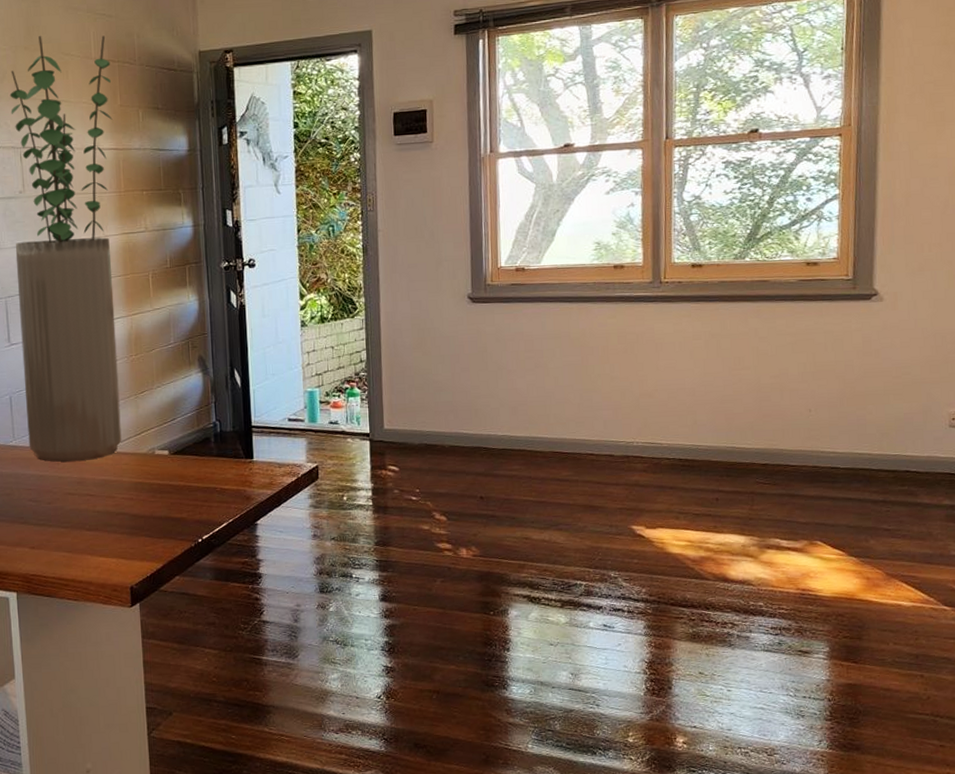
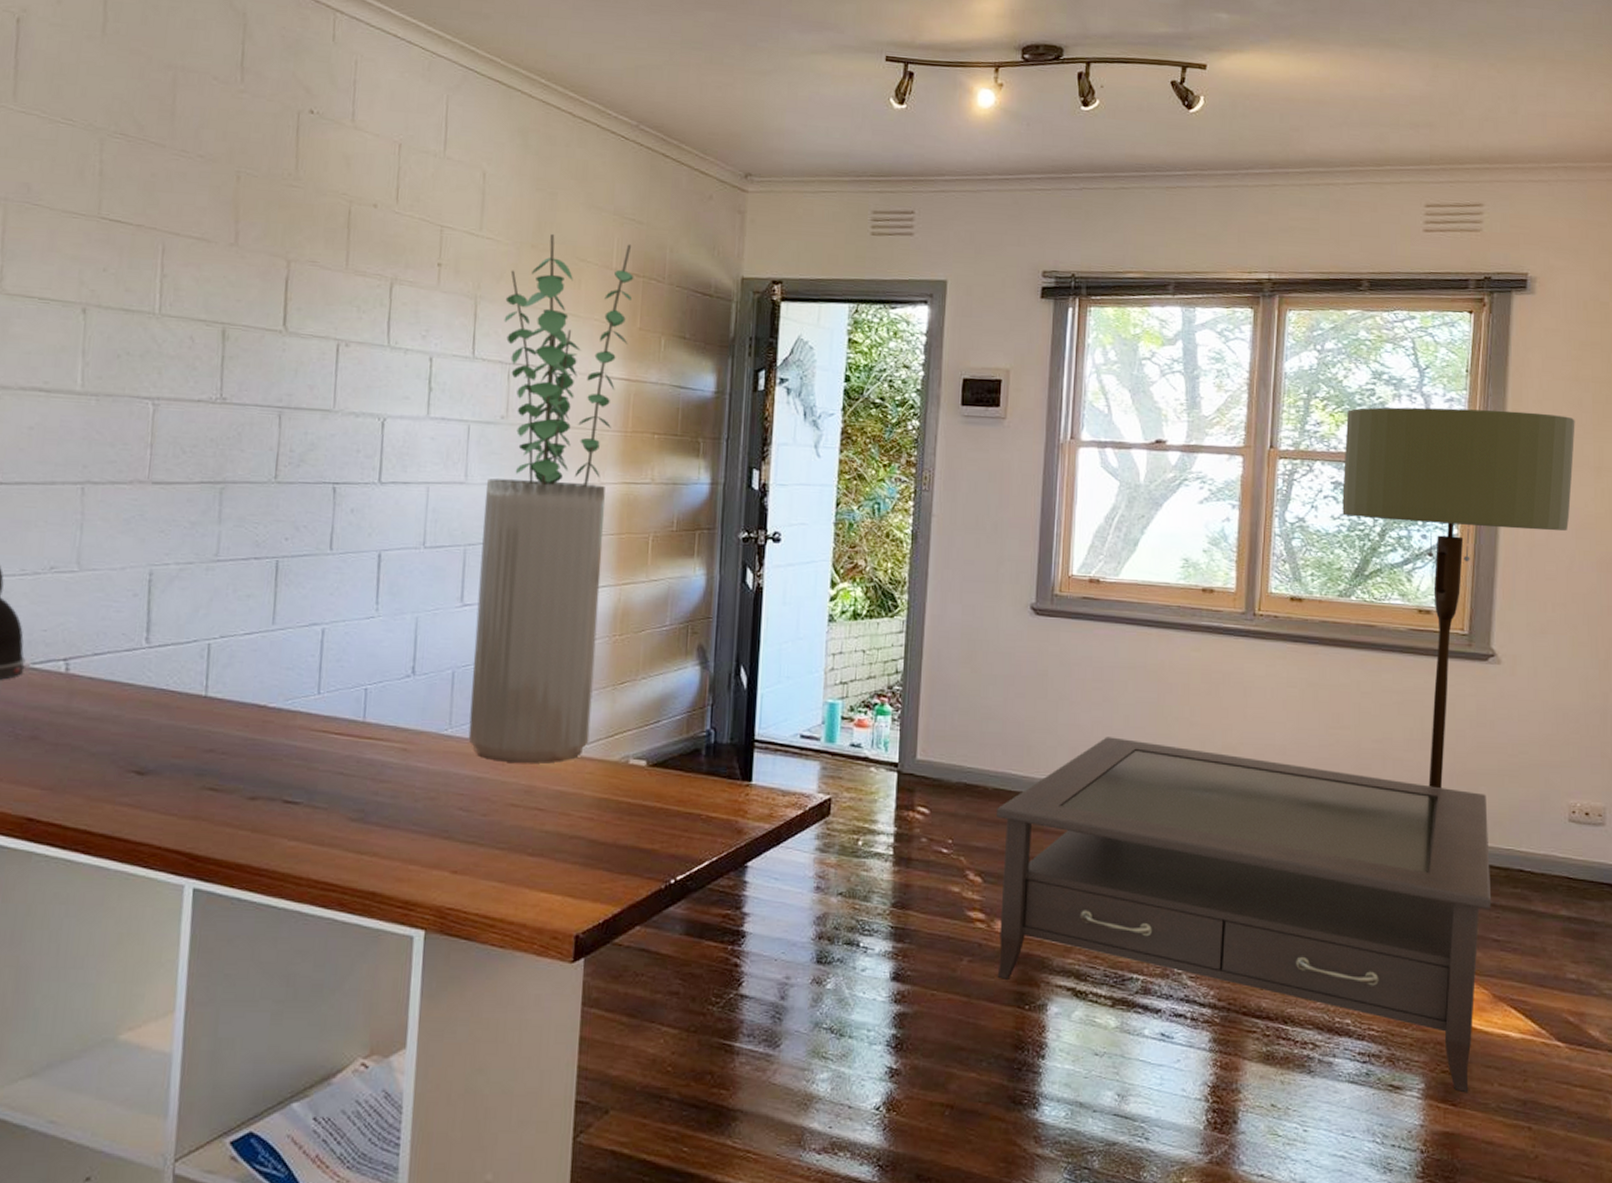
coffee table: none [454,395,882,653] -> present [996,737,1492,1093]
floor lamp: none [733,77,946,411] -> present [1342,407,1575,789]

